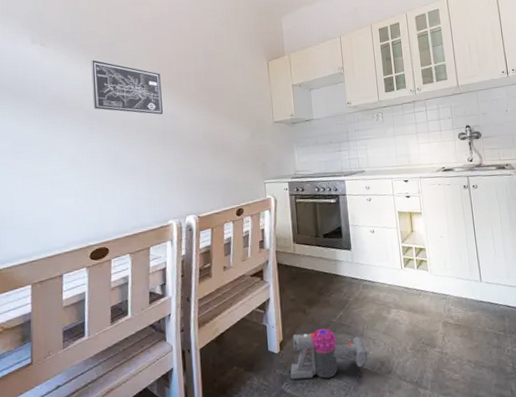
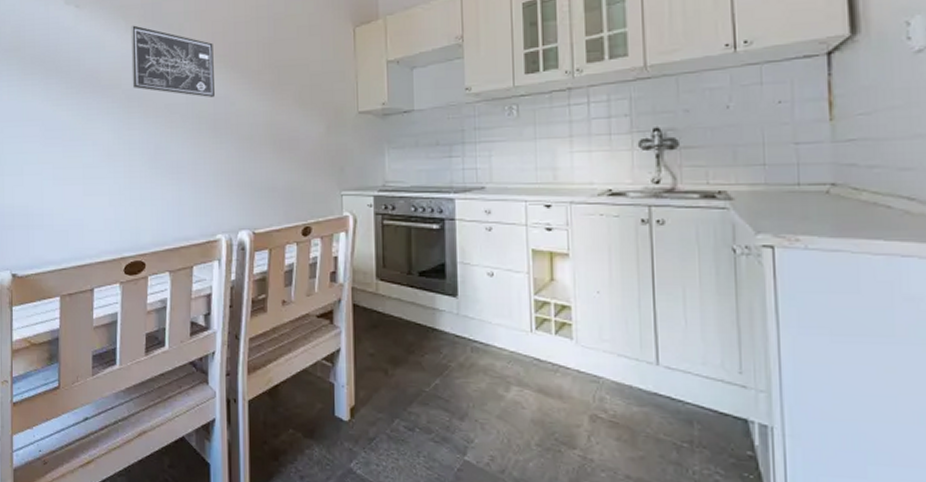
vacuum cleaner: present [290,328,369,380] -> none [362,398,473,465]

